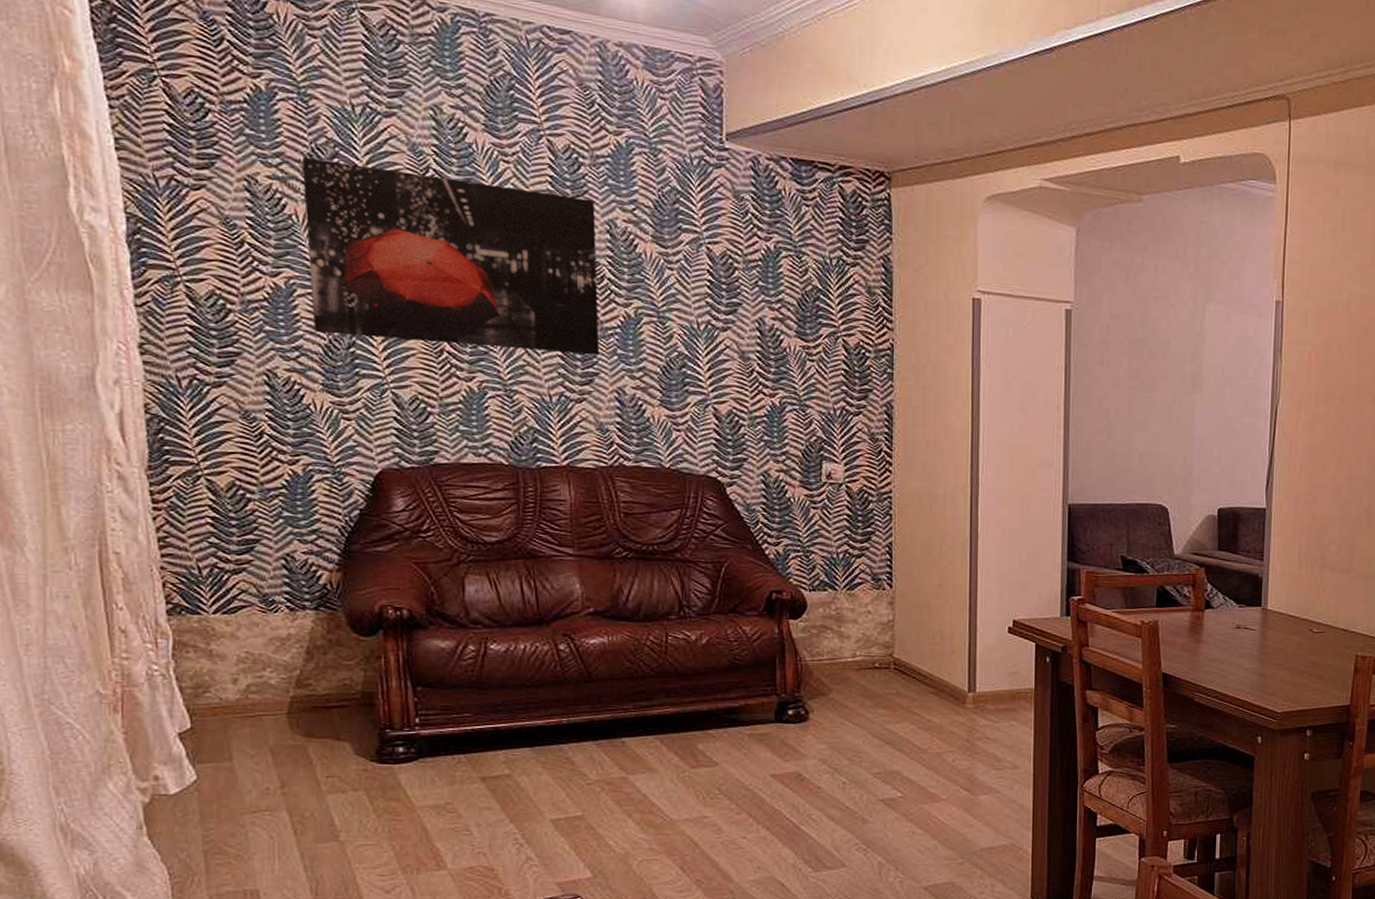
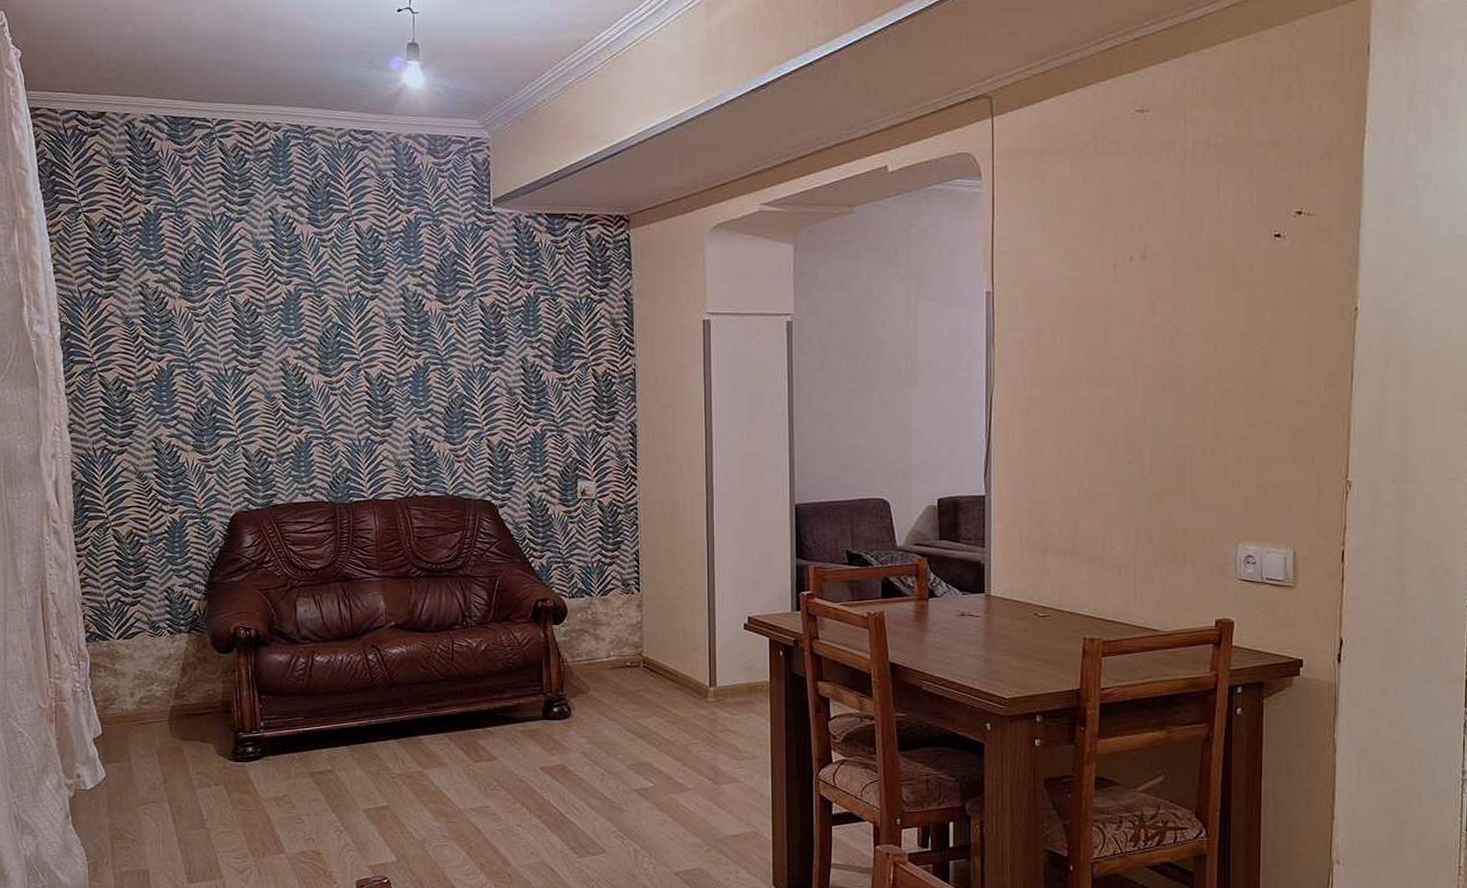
wall art: present [301,156,600,356] -> none [178,262,397,404]

